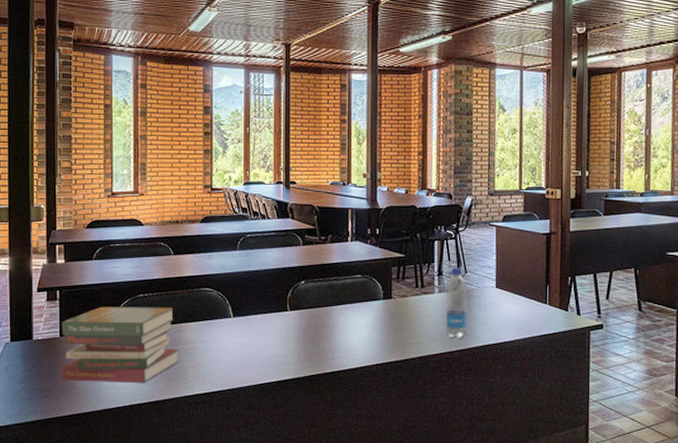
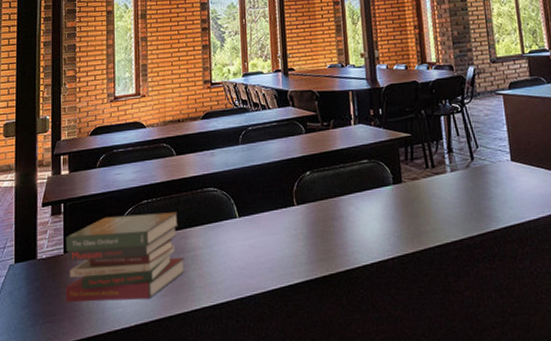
bottle: present [445,267,468,338] -> none [457,142,486,221]

